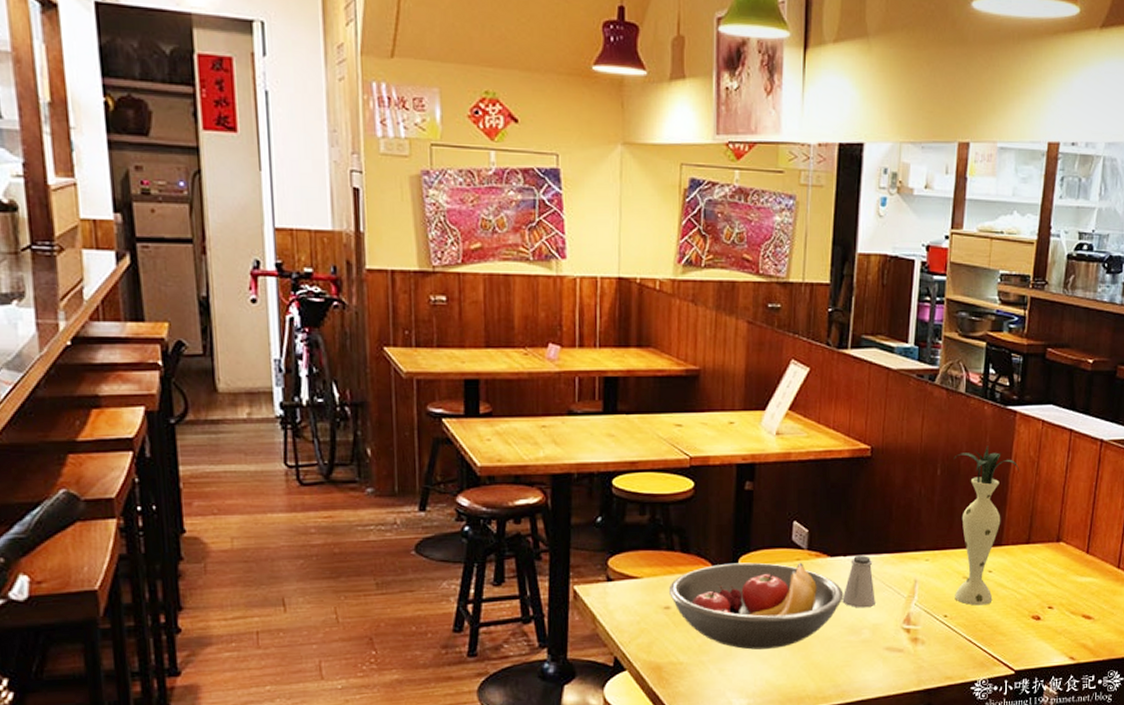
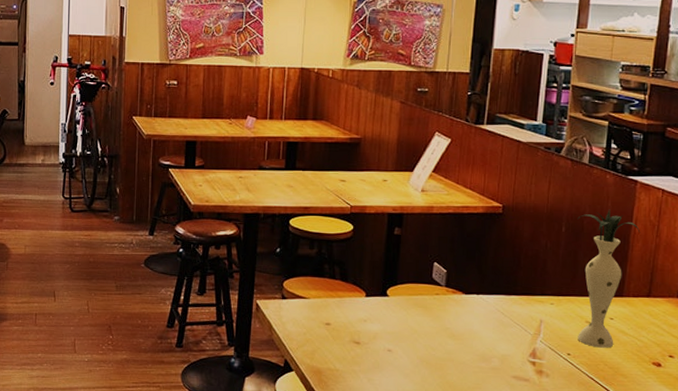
fruit bowl: present [669,562,844,650] -> none [330,292,476,367]
saltshaker: present [842,556,875,608] -> none [475,295,504,340]

